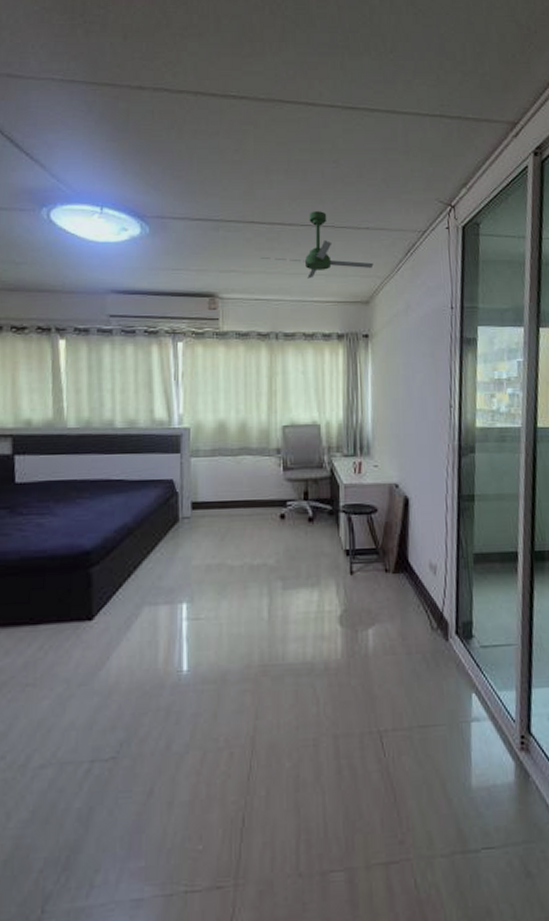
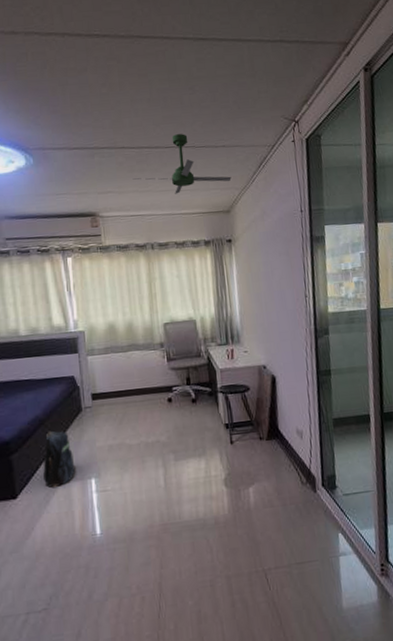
backpack: none [126,542,164,610] -> present [43,430,74,488]

